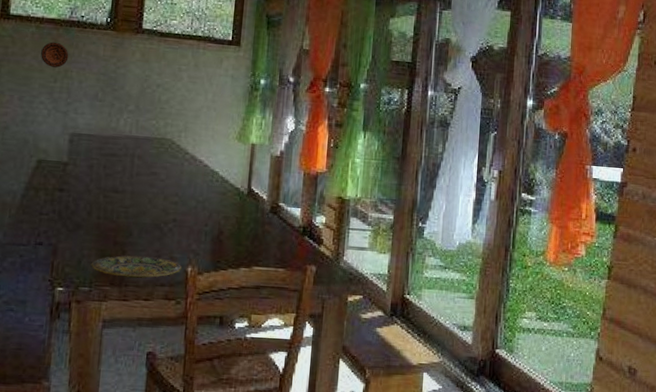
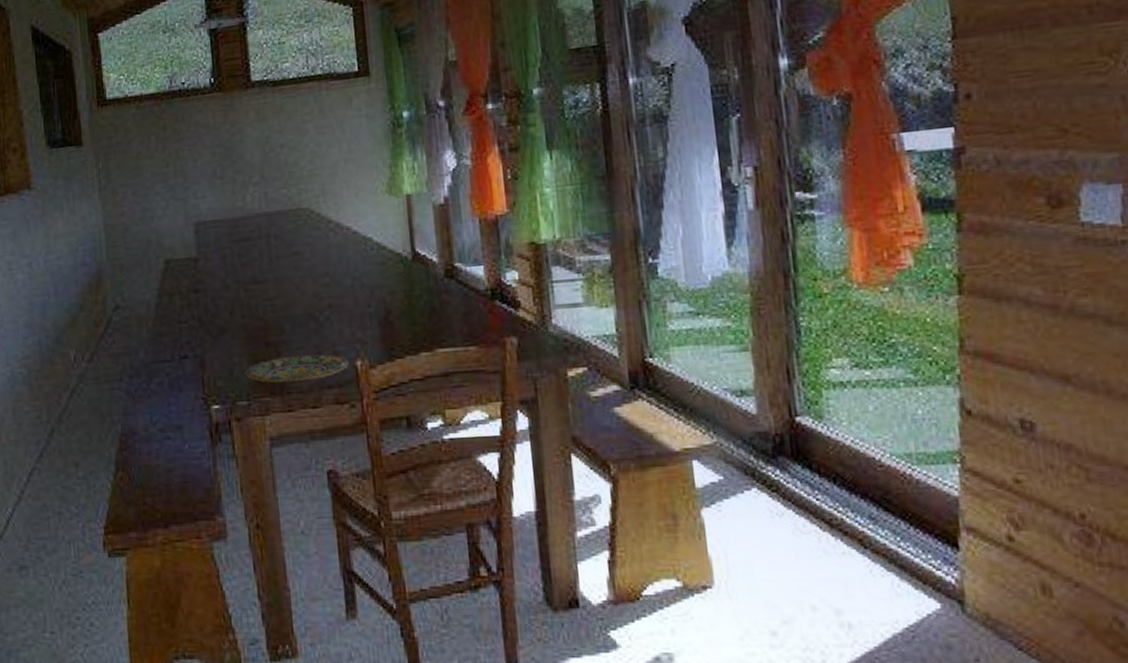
decorative plate: present [41,42,69,68] -> none [146,119,177,150]

